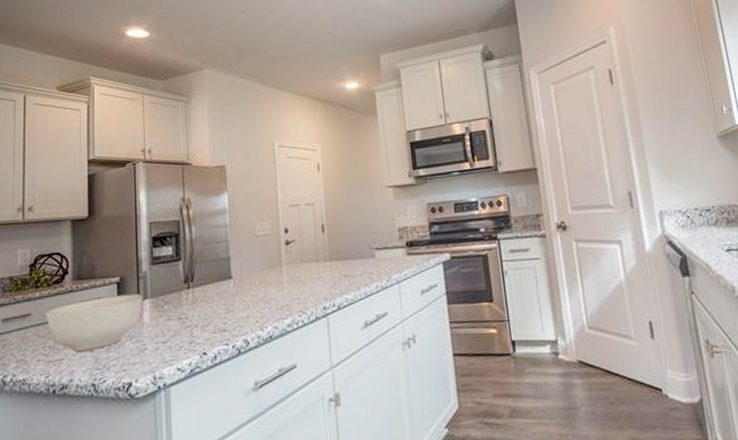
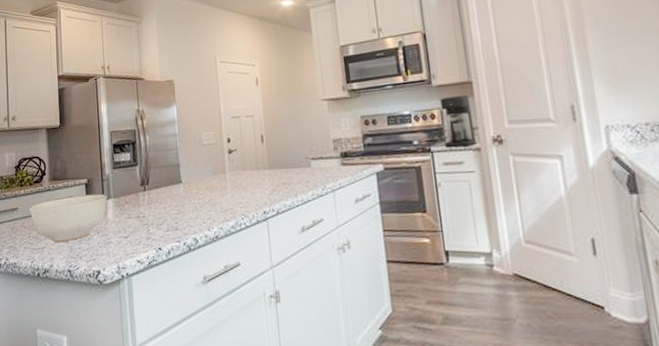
coffee maker: none [506,182,542,236] -> present [440,95,477,149]

